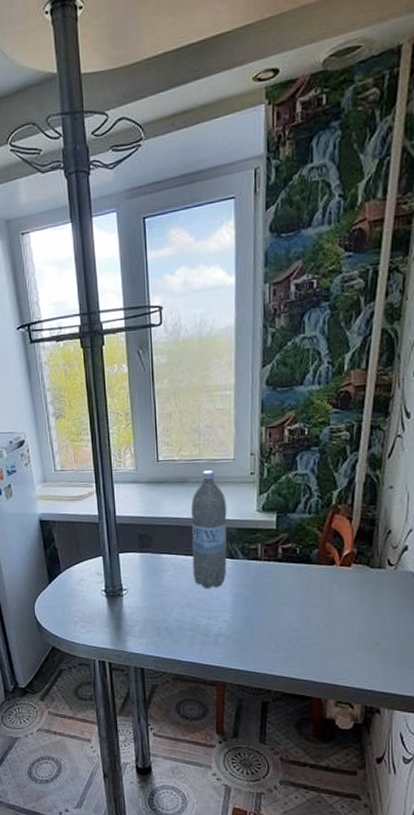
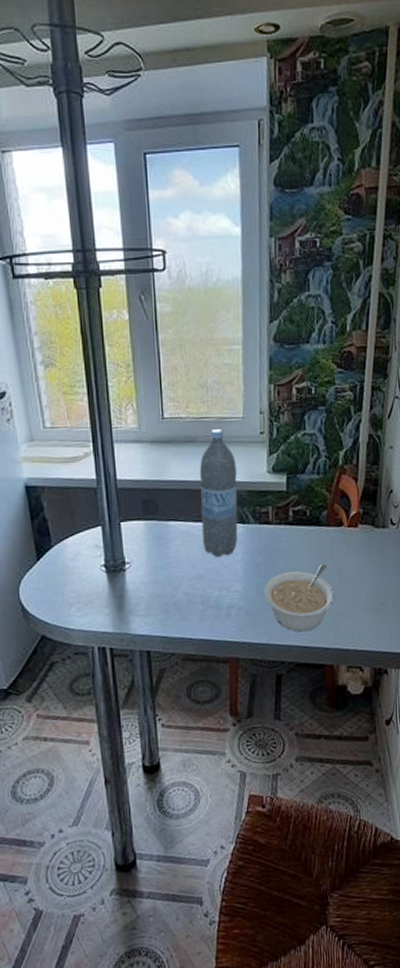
legume: none [252,601,324,664] -> present [264,564,335,632]

